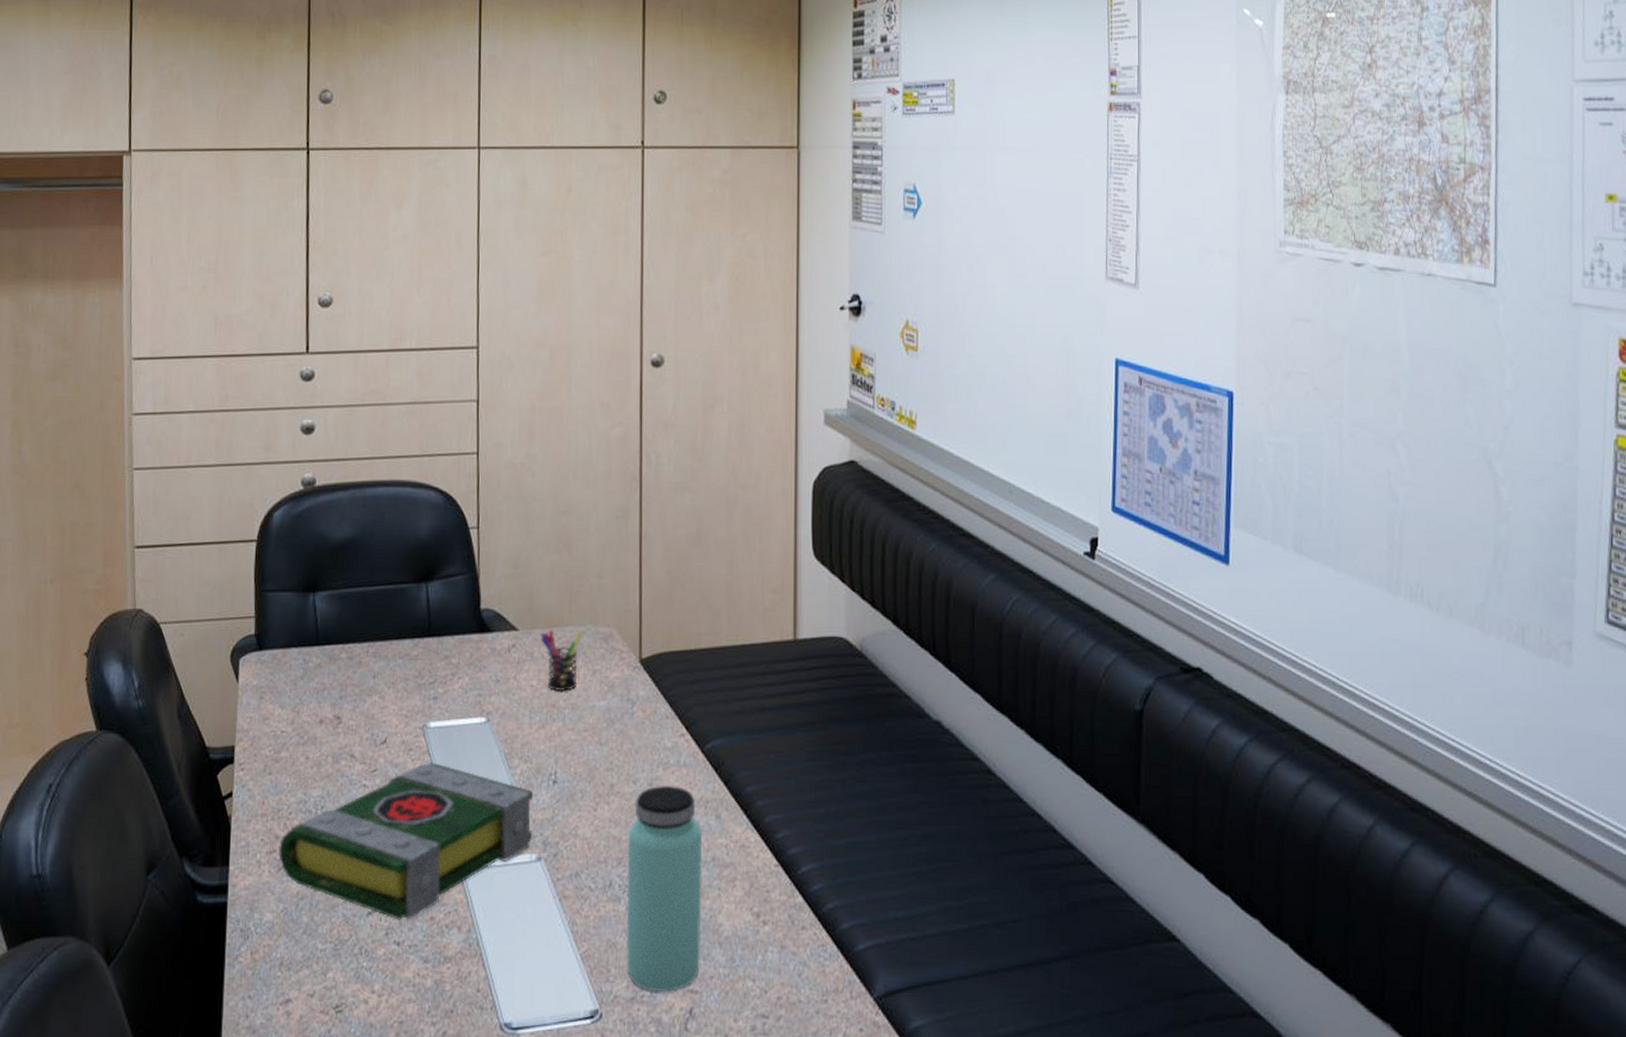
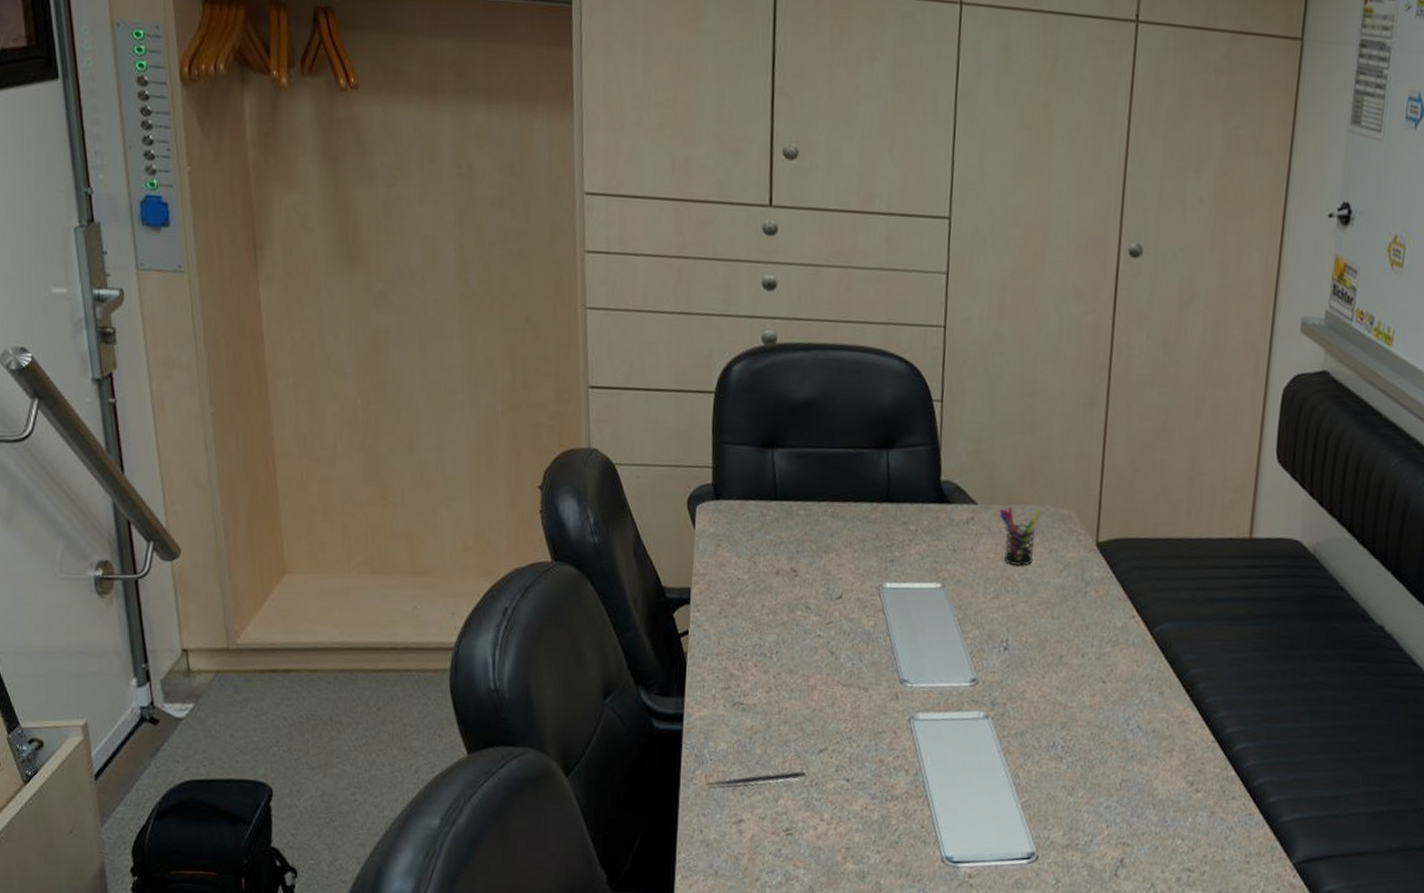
pen: none [252,937,355,963] -> present [707,771,806,786]
book: present [279,763,533,920] -> none [733,620,984,760]
bottle: present [625,785,703,993] -> none [1064,661,1146,843]

